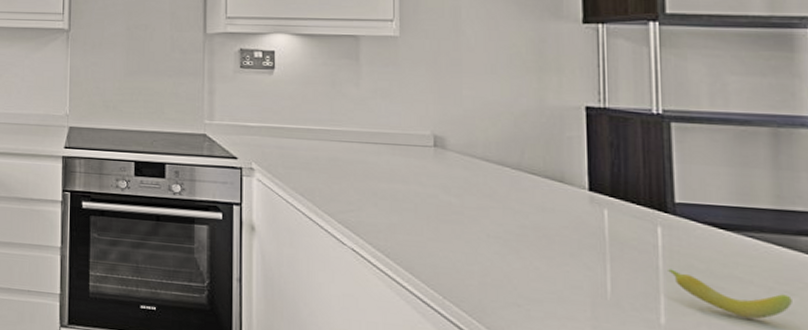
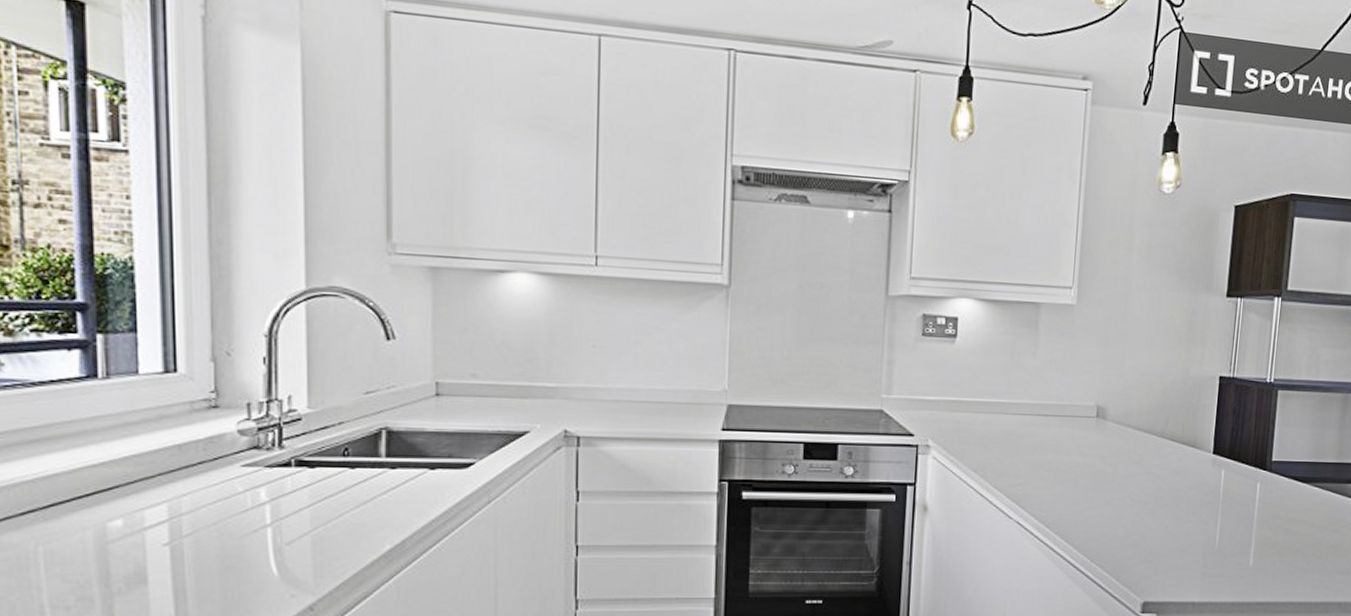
fruit: present [668,269,792,320] -> none [1260,518,1336,554]

